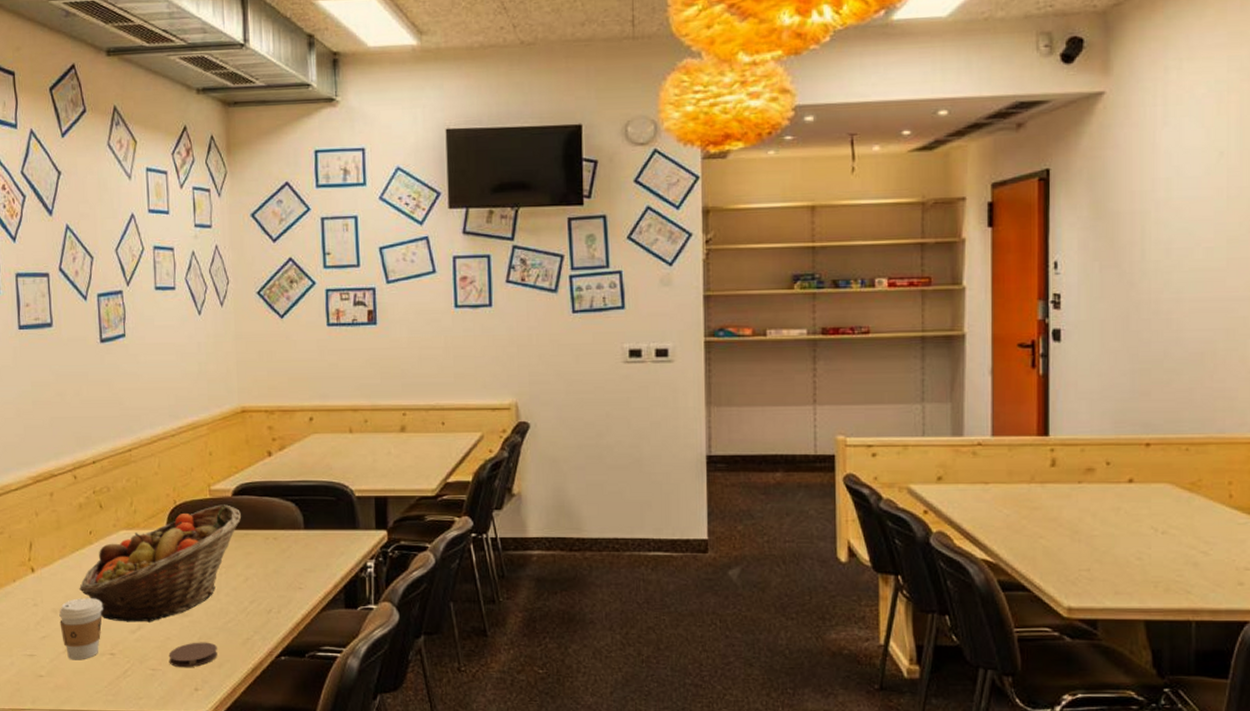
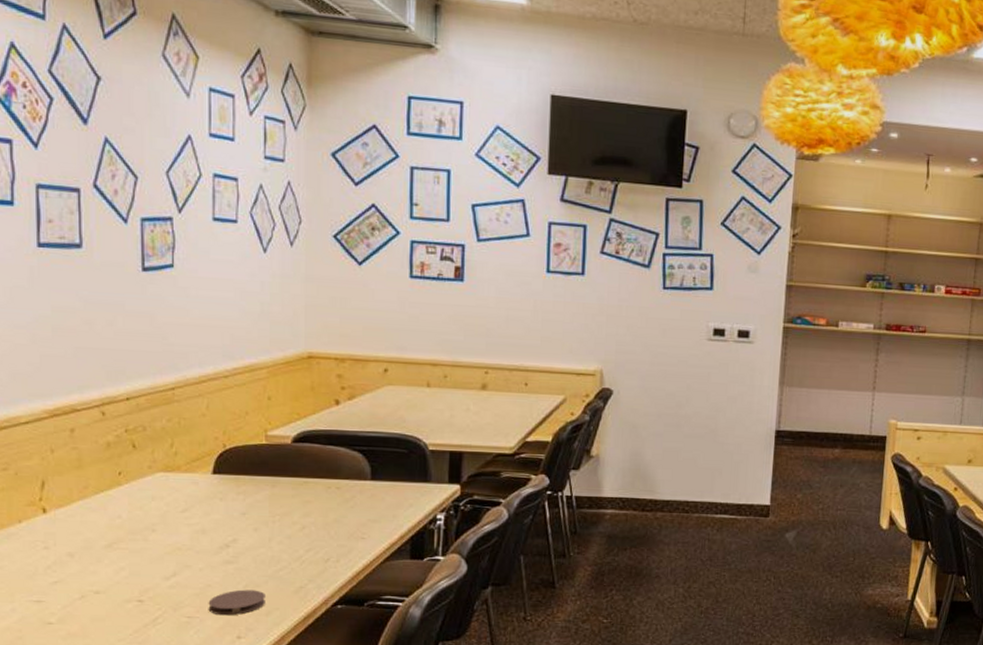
coffee cup: present [59,598,103,660] -> none [76,542,131,607]
fruit basket: present [79,504,242,622] -> none [103,451,302,569]

